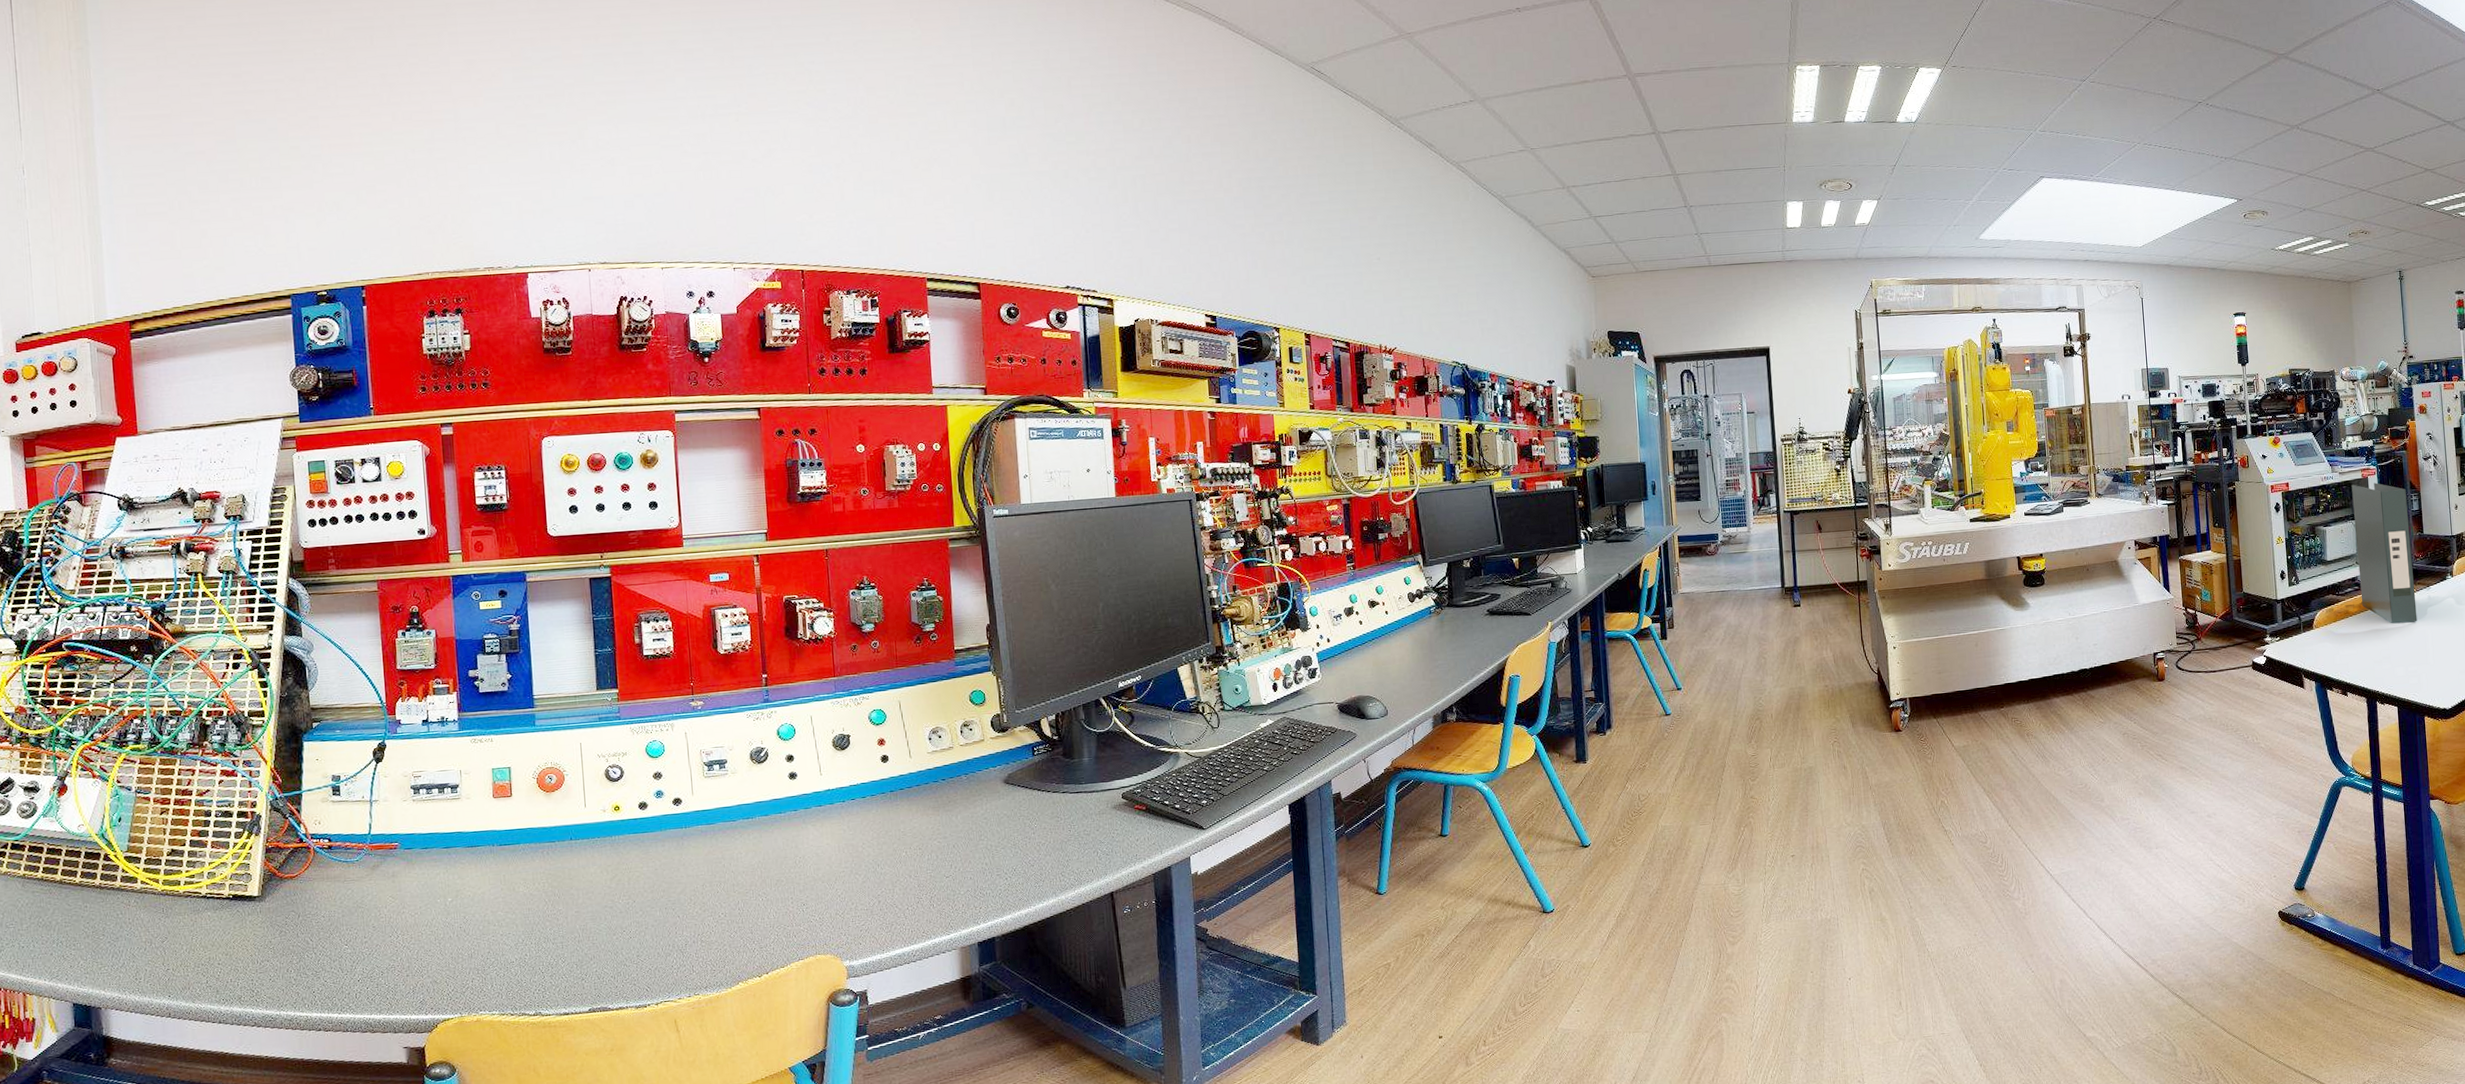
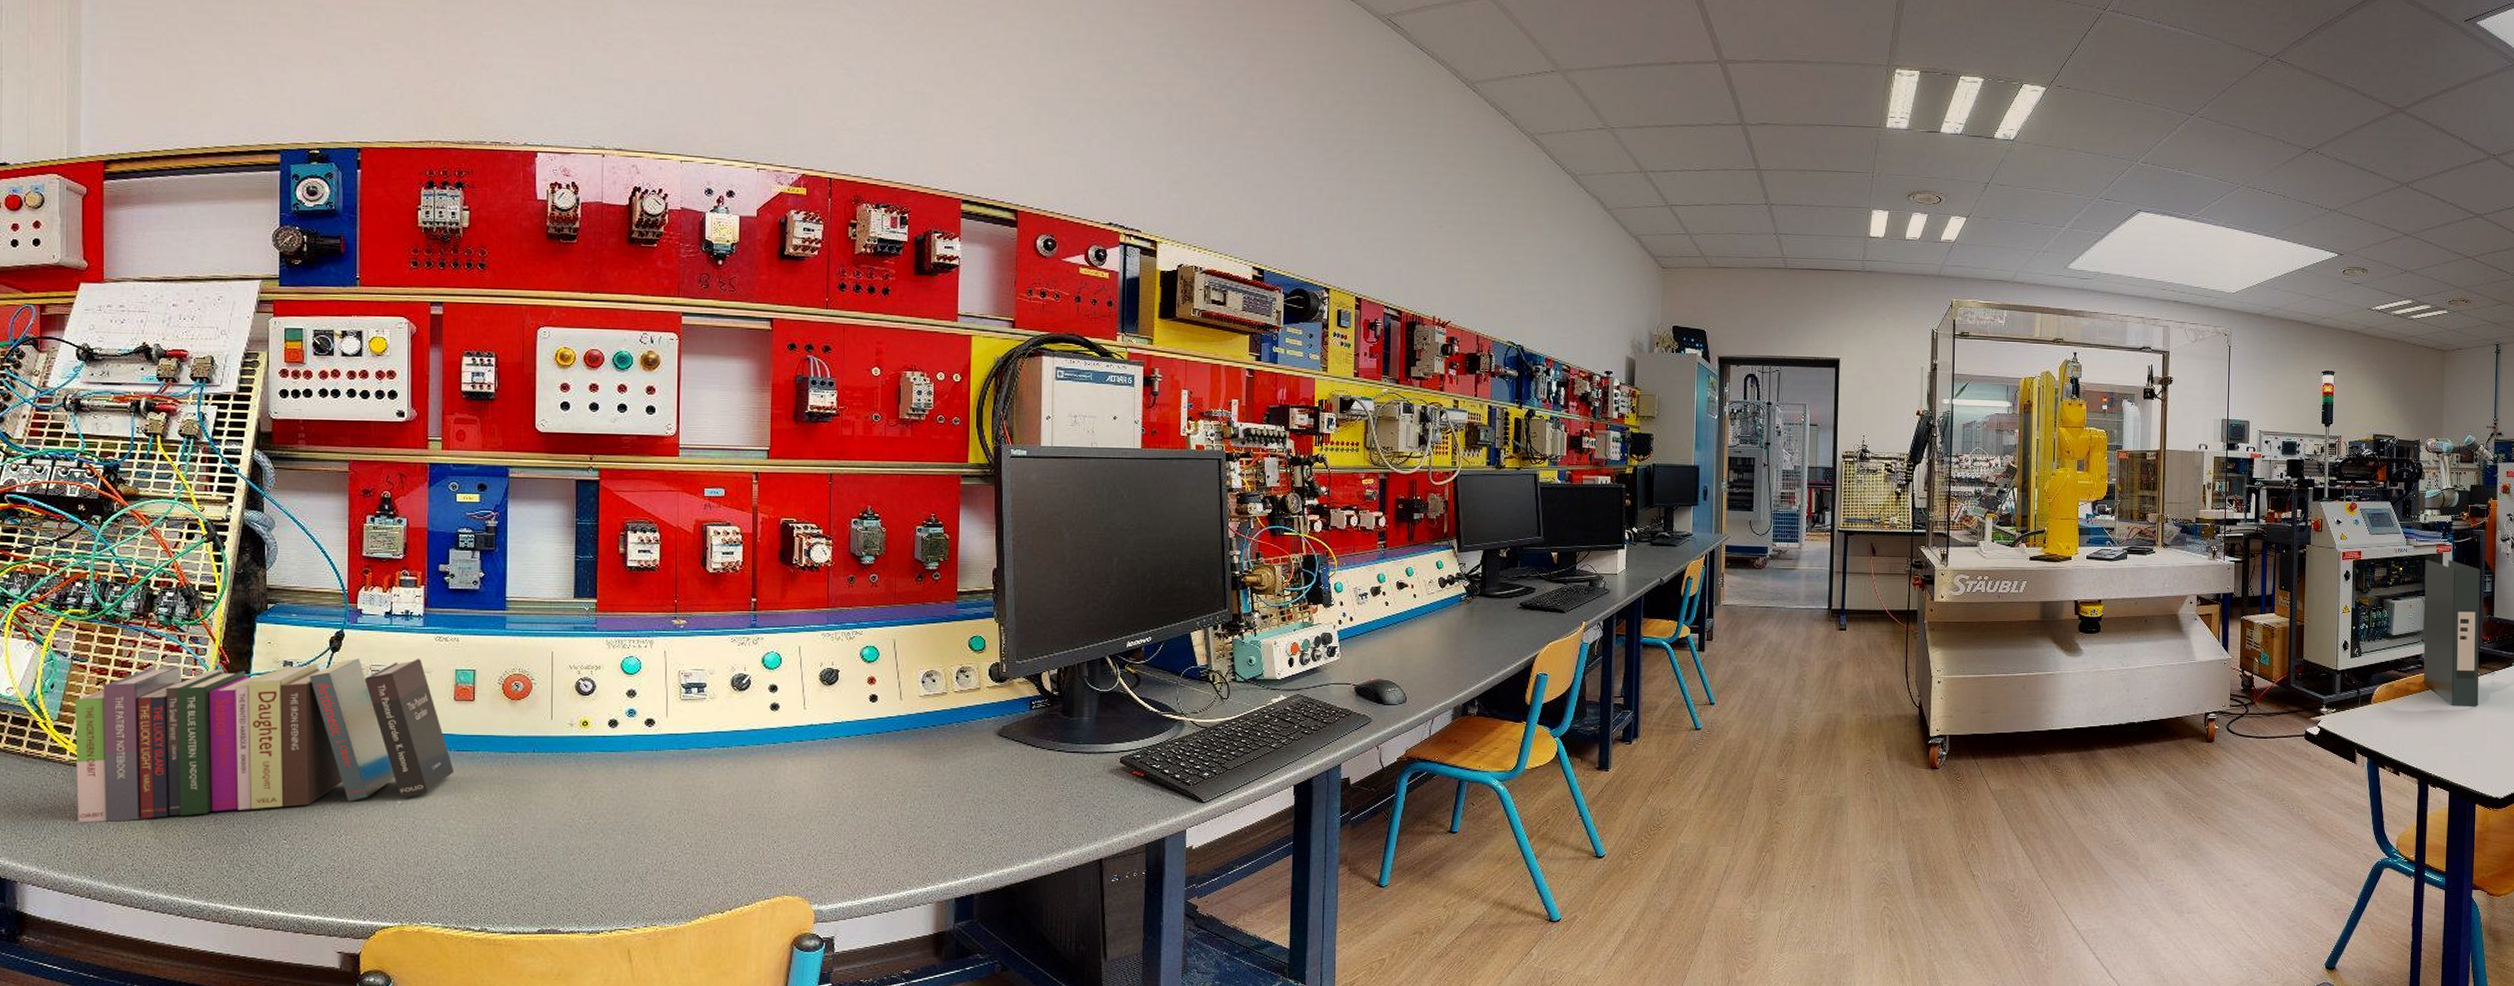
books: none [142,762,498,948] -> present [75,658,454,824]

